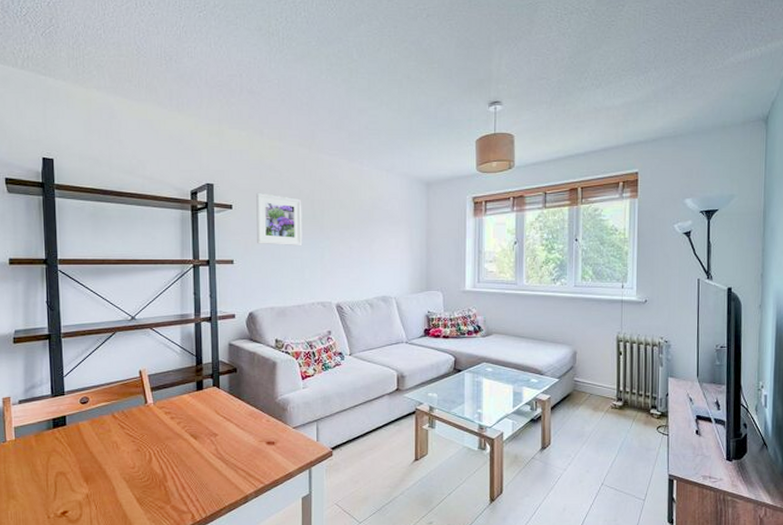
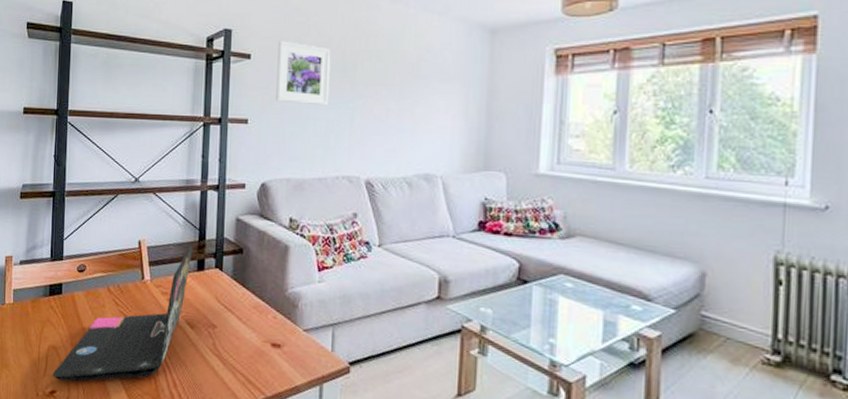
laptop: none [63,370,191,501] -> present [52,245,193,382]

